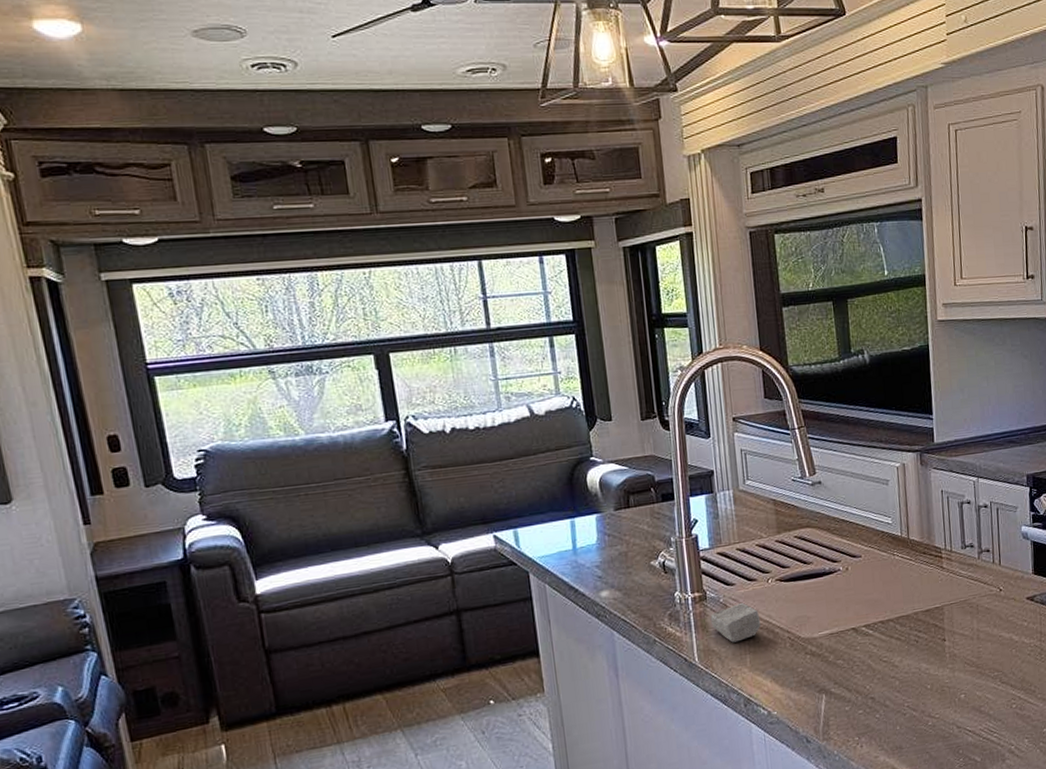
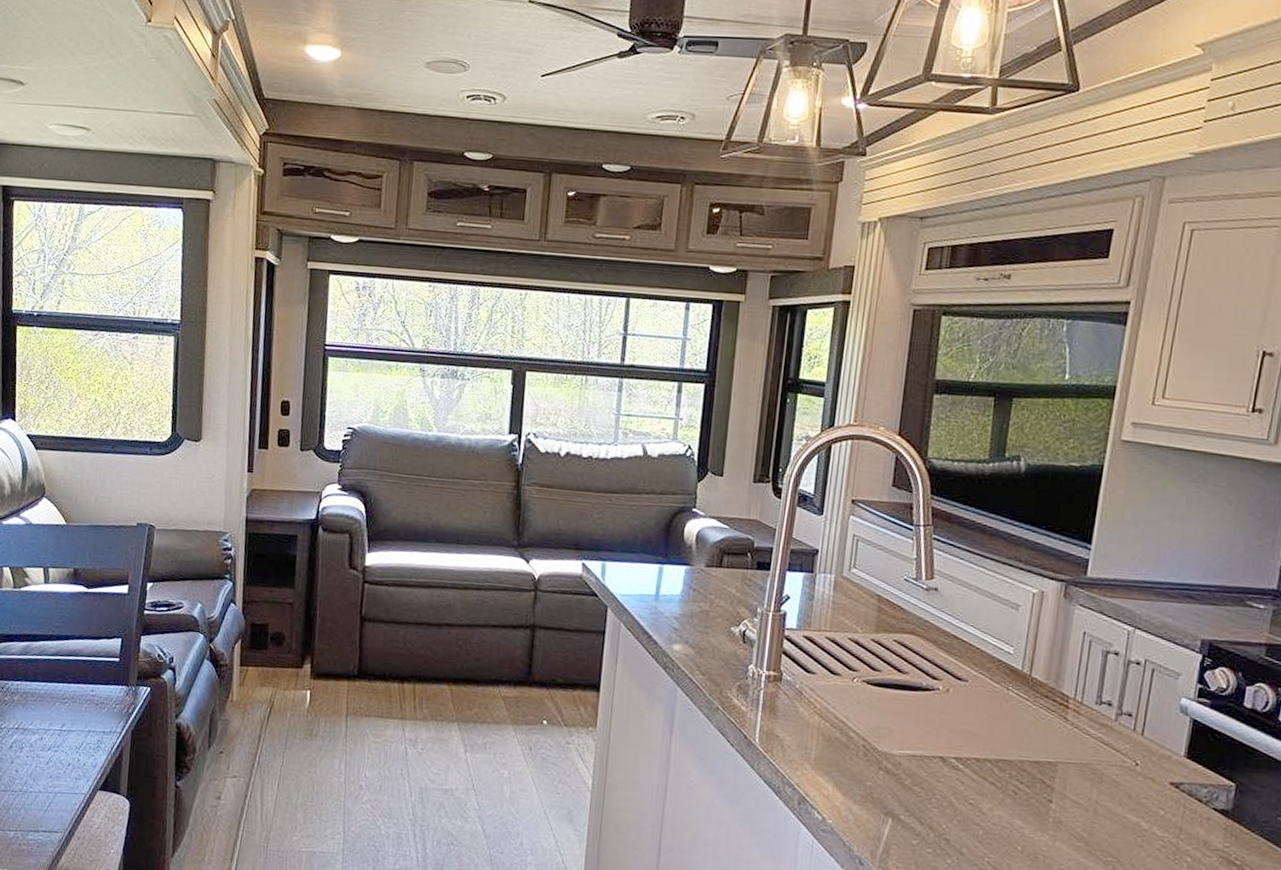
soap bar: present [710,603,761,643] -> none [781,695,836,735]

